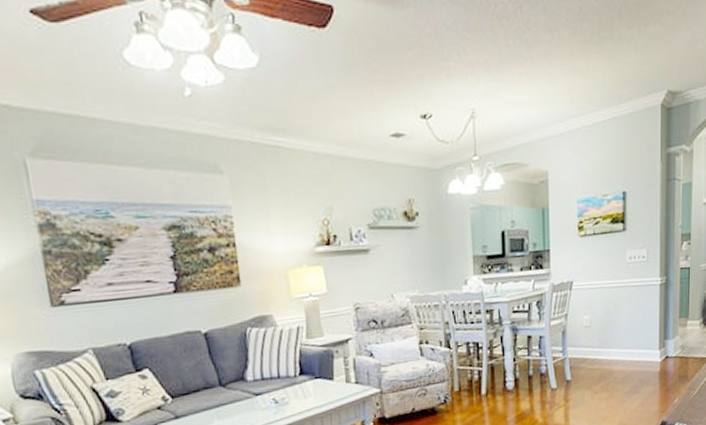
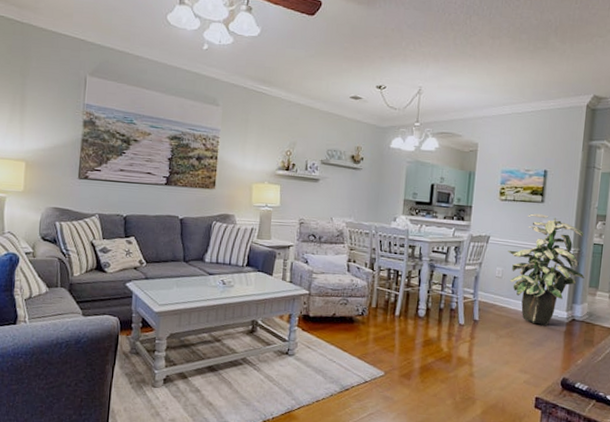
indoor plant: none [593,244,674,371] -> present [508,213,585,325]

